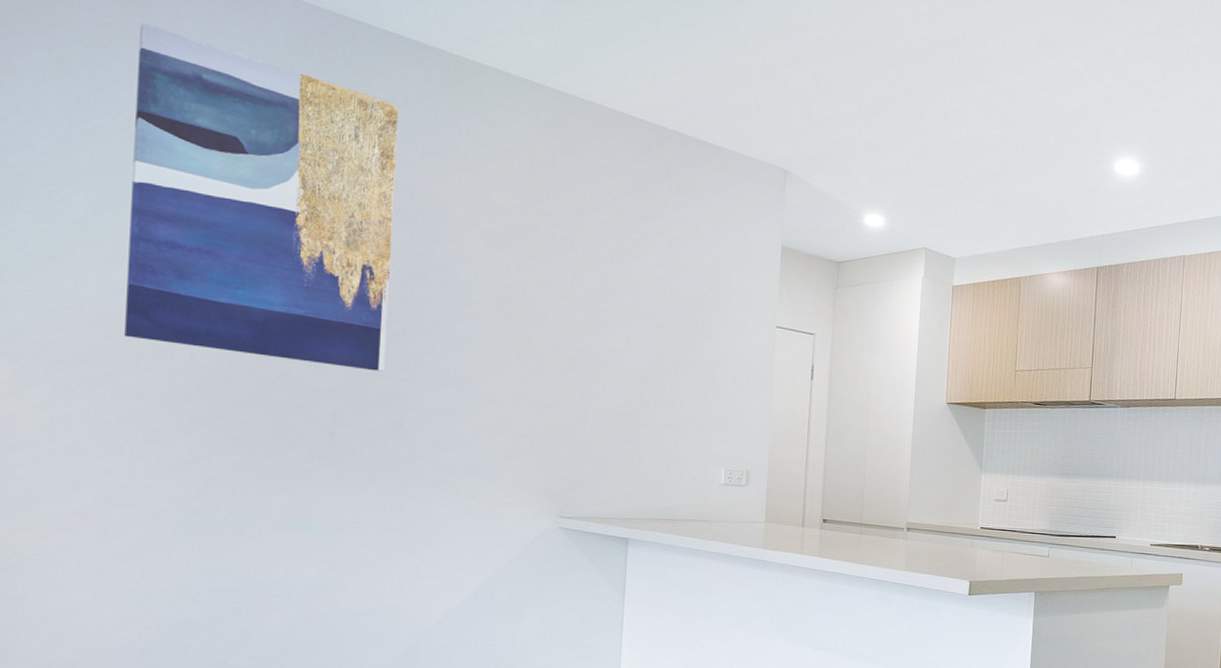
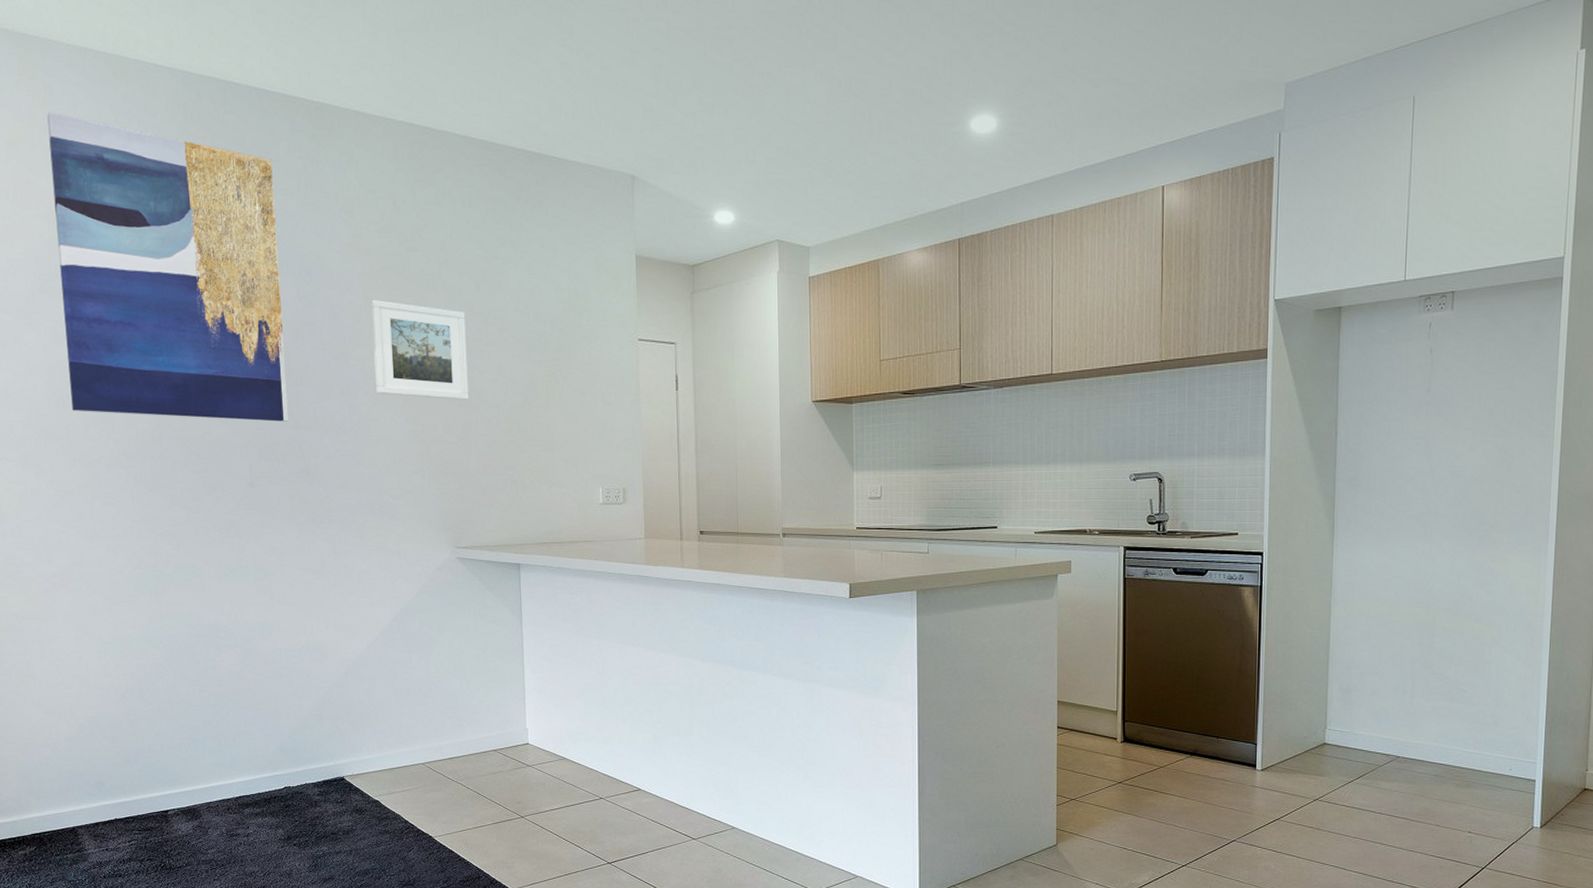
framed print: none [487,257,596,368] -> present [370,299,469,400]

